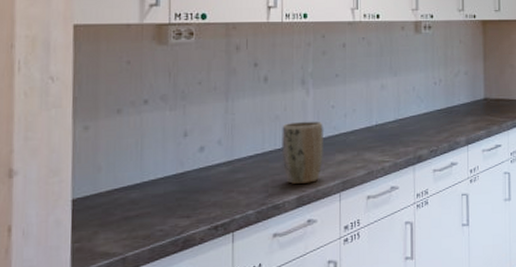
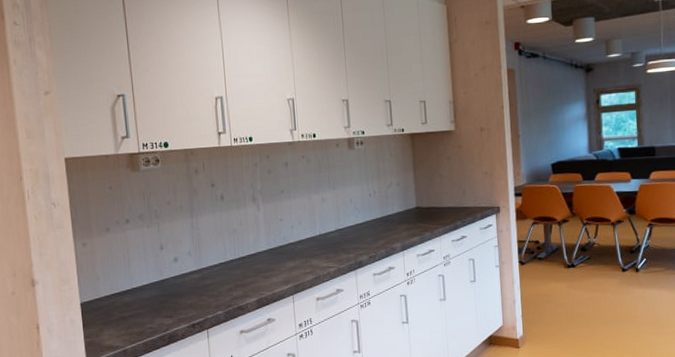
plant pot: present [282,121,323,184] -> none [239,233,276,288]

